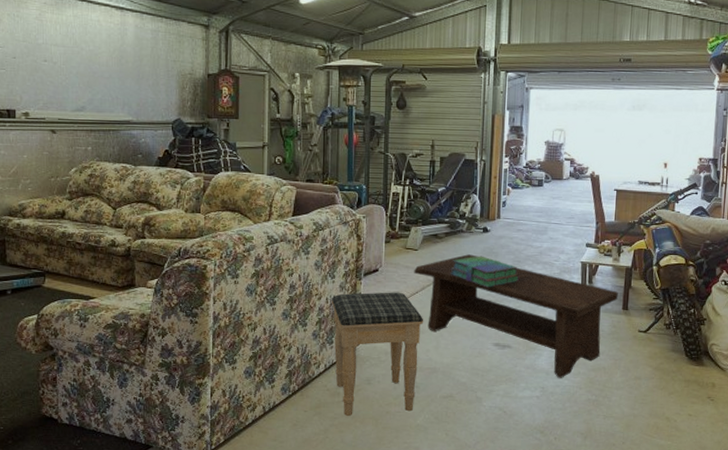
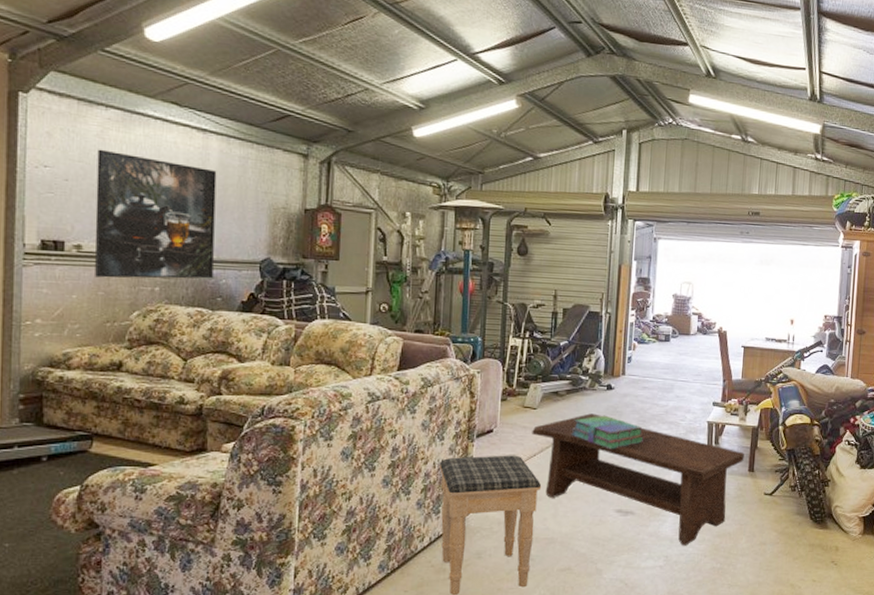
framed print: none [37,30,134,140] -> present [94,149,217,279]

